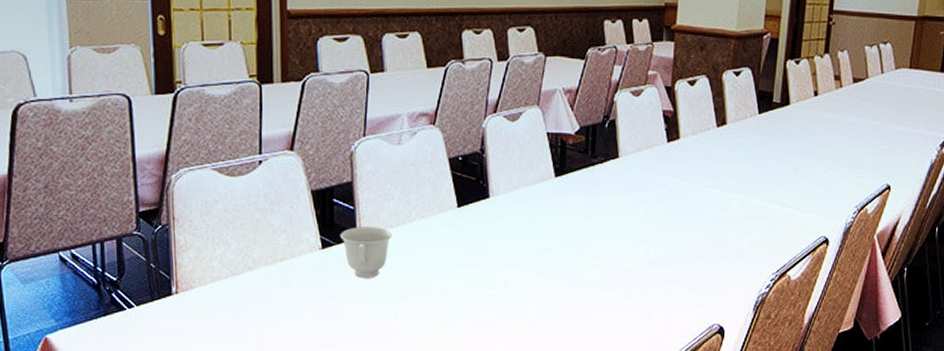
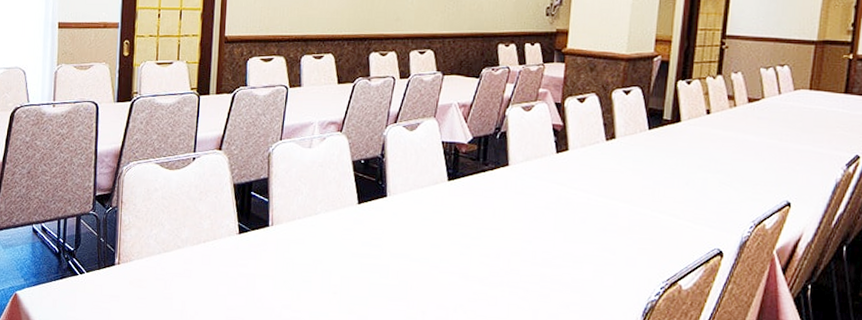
teacup: present [340,227,392,278] -> none [255,216,300,262]

